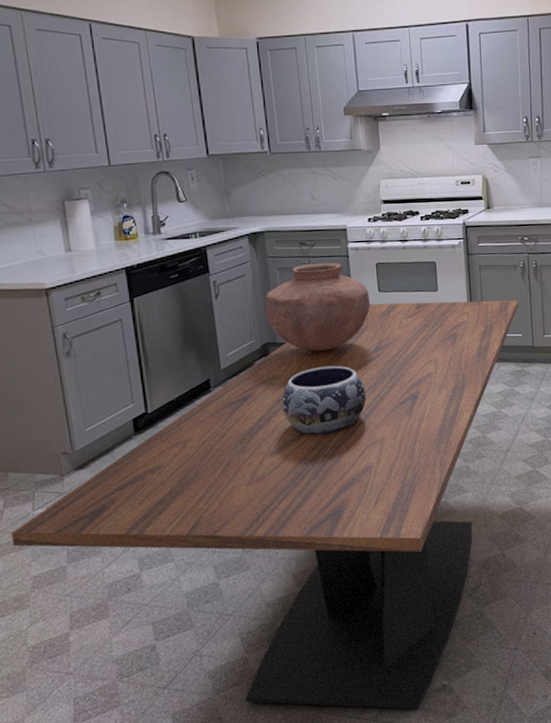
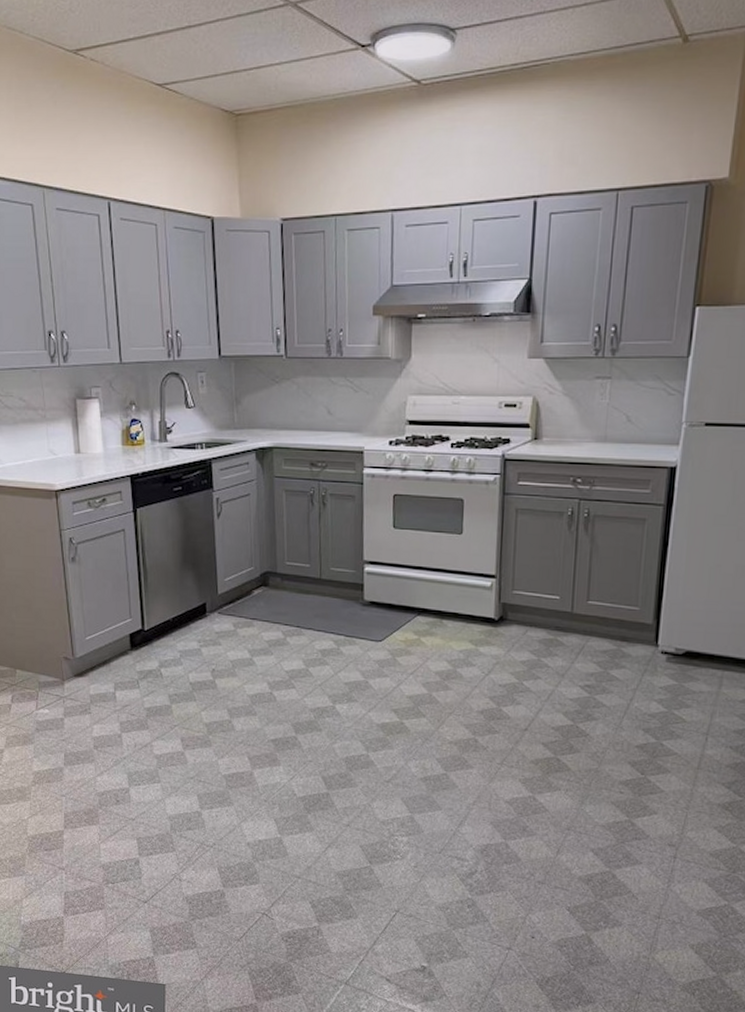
dining table: present [11,300,519,710] -> none [17,541,560,984]
vase: present [264,262,371,352] -> none [267,488,383,588]
decorative bowl: present [281,365,367,436] -> none [277,604,369,680]

